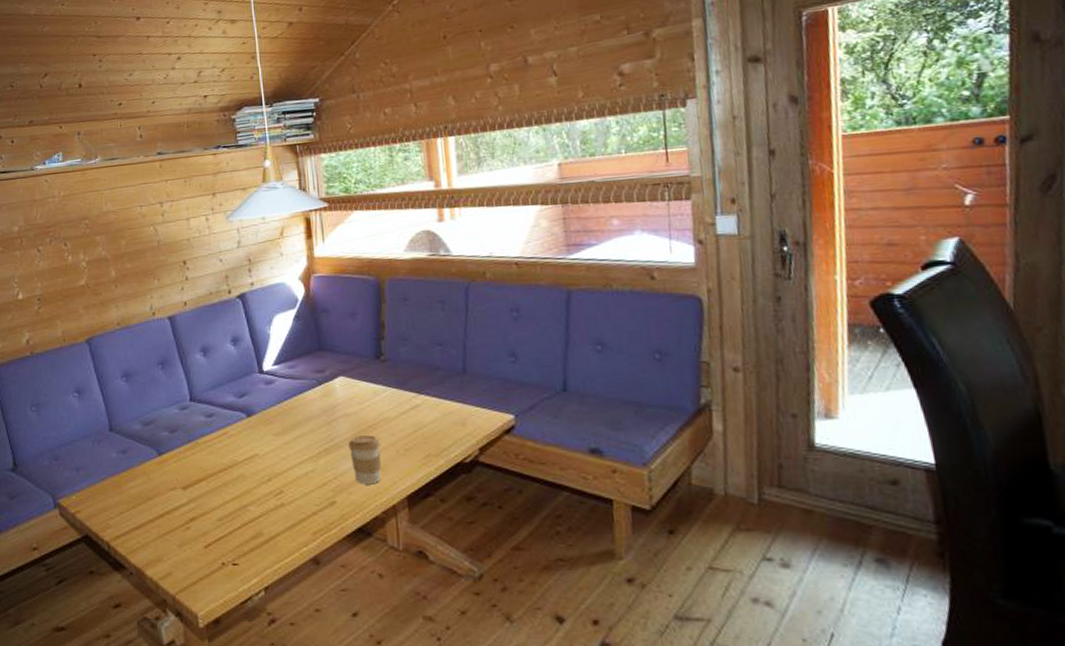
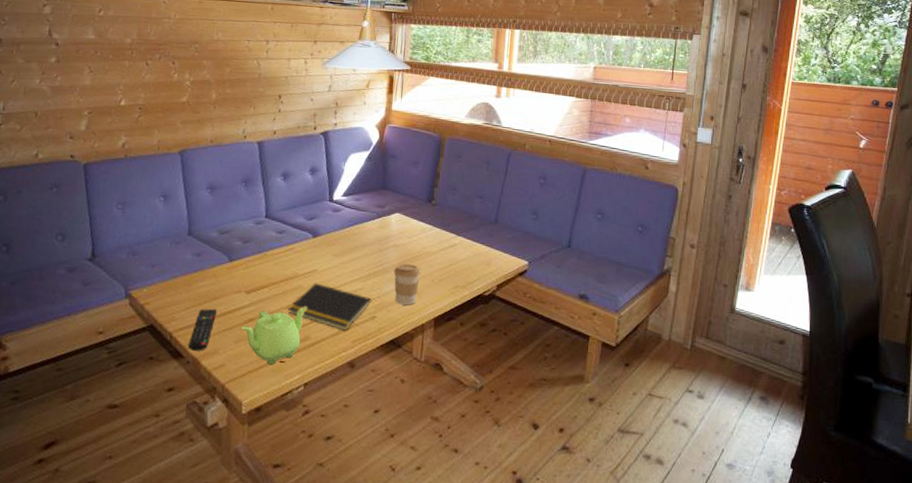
remote control: none [129,510,154,560] -> present [188,308,217,351]
teapot: none [183,498,254,569] -> present [241,306,308,365]
notepad: none [232,469,328,521] -> present [288,283,372,331]

